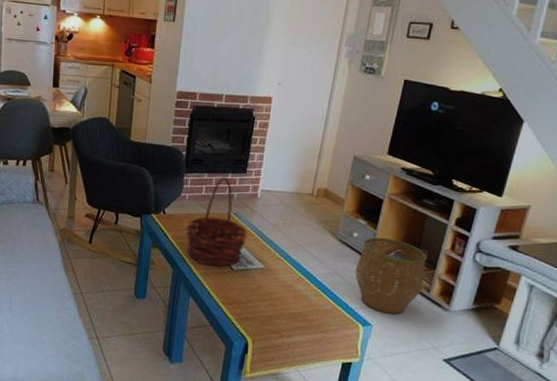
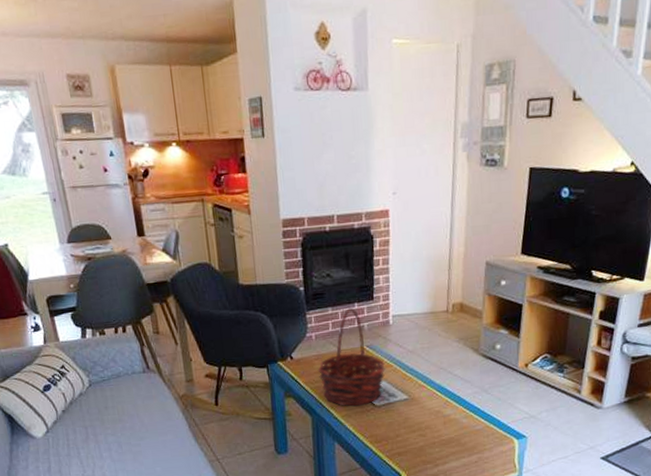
basket: present [355,237,428,315] -> none [502,344,574,423]

